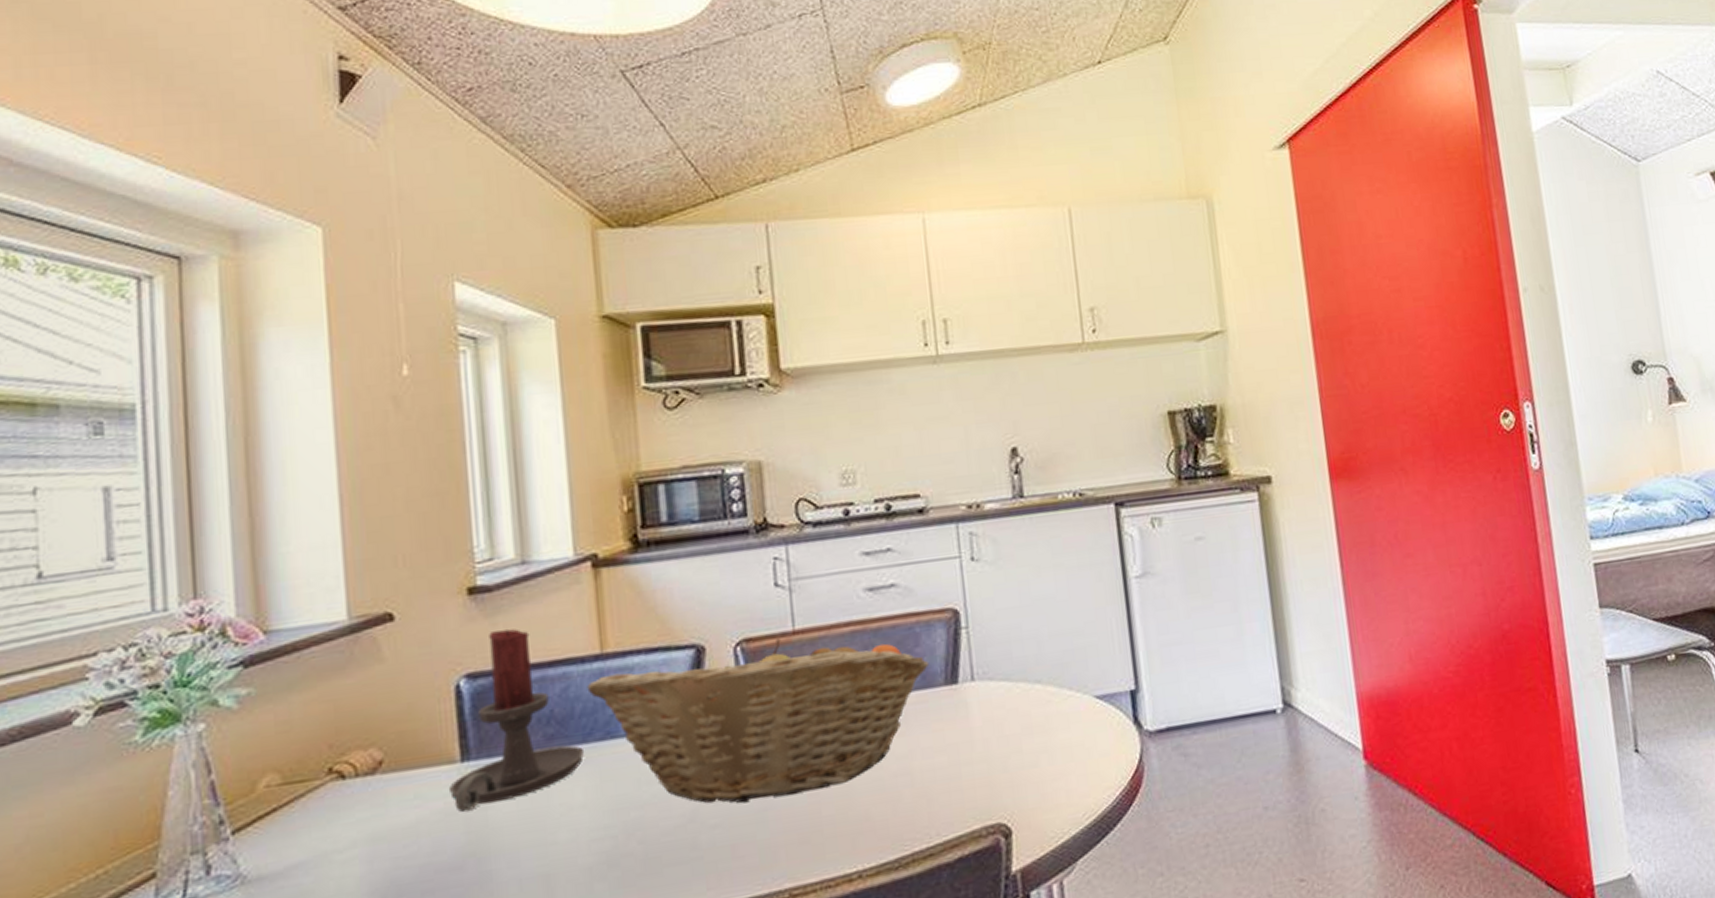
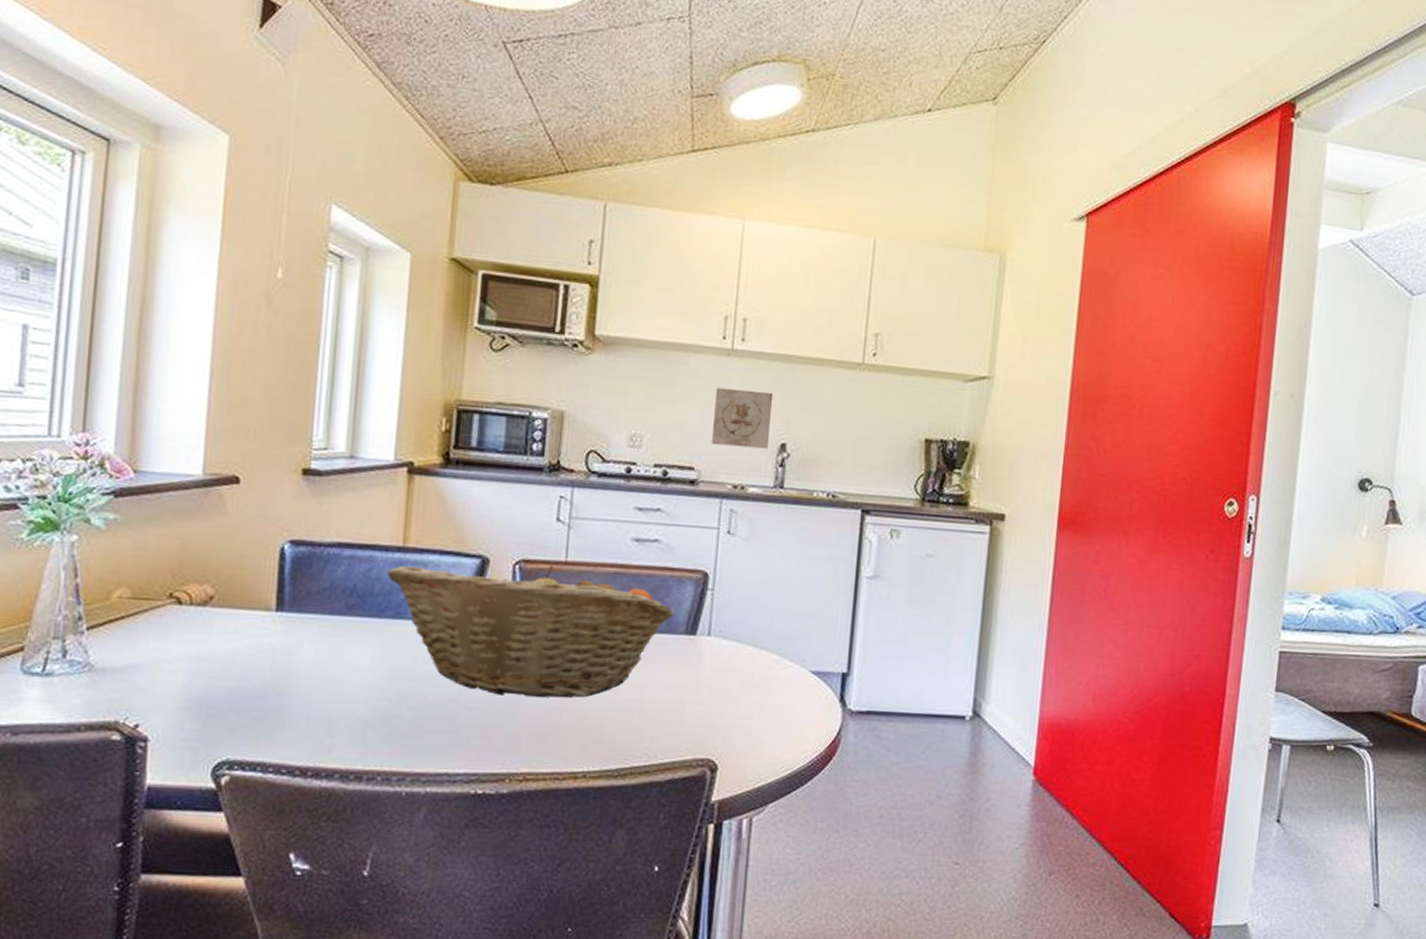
candle holder: present [450,629,585,813] -> none [263,509,377,653]
decorative tile: none [928,394,998,465] -> present [712,387,774,449]

